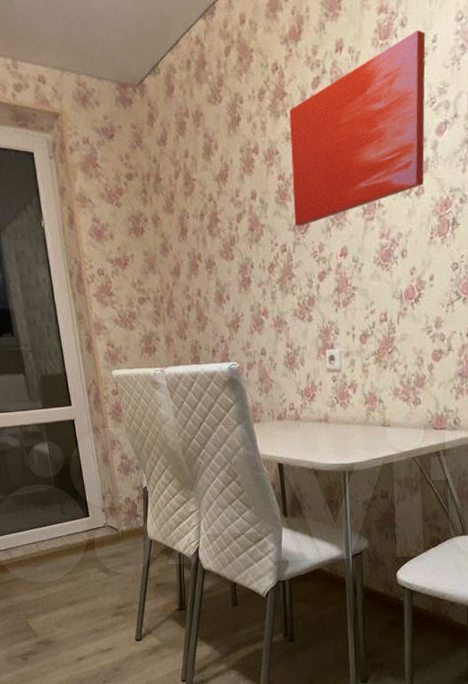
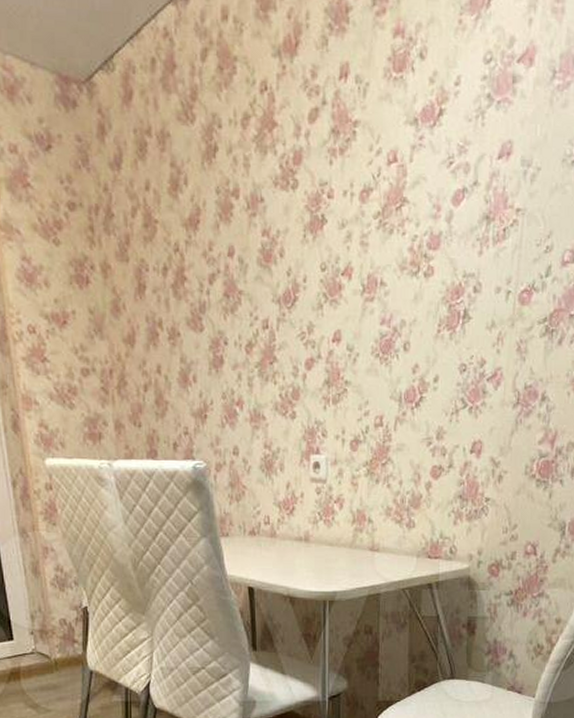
wall art: present [290,30,426,227] -> none [279,67,447,299]

